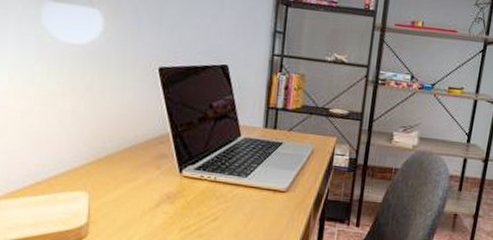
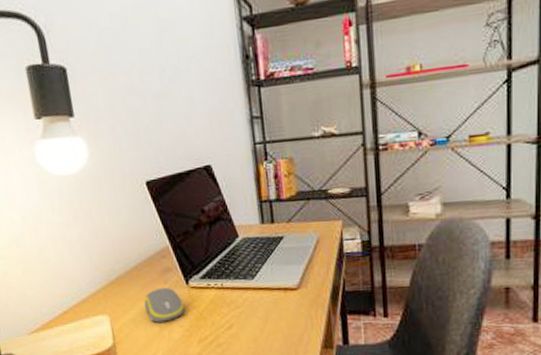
computer mouse: none [131,172,173,207] -> present [144,287,185,322]

